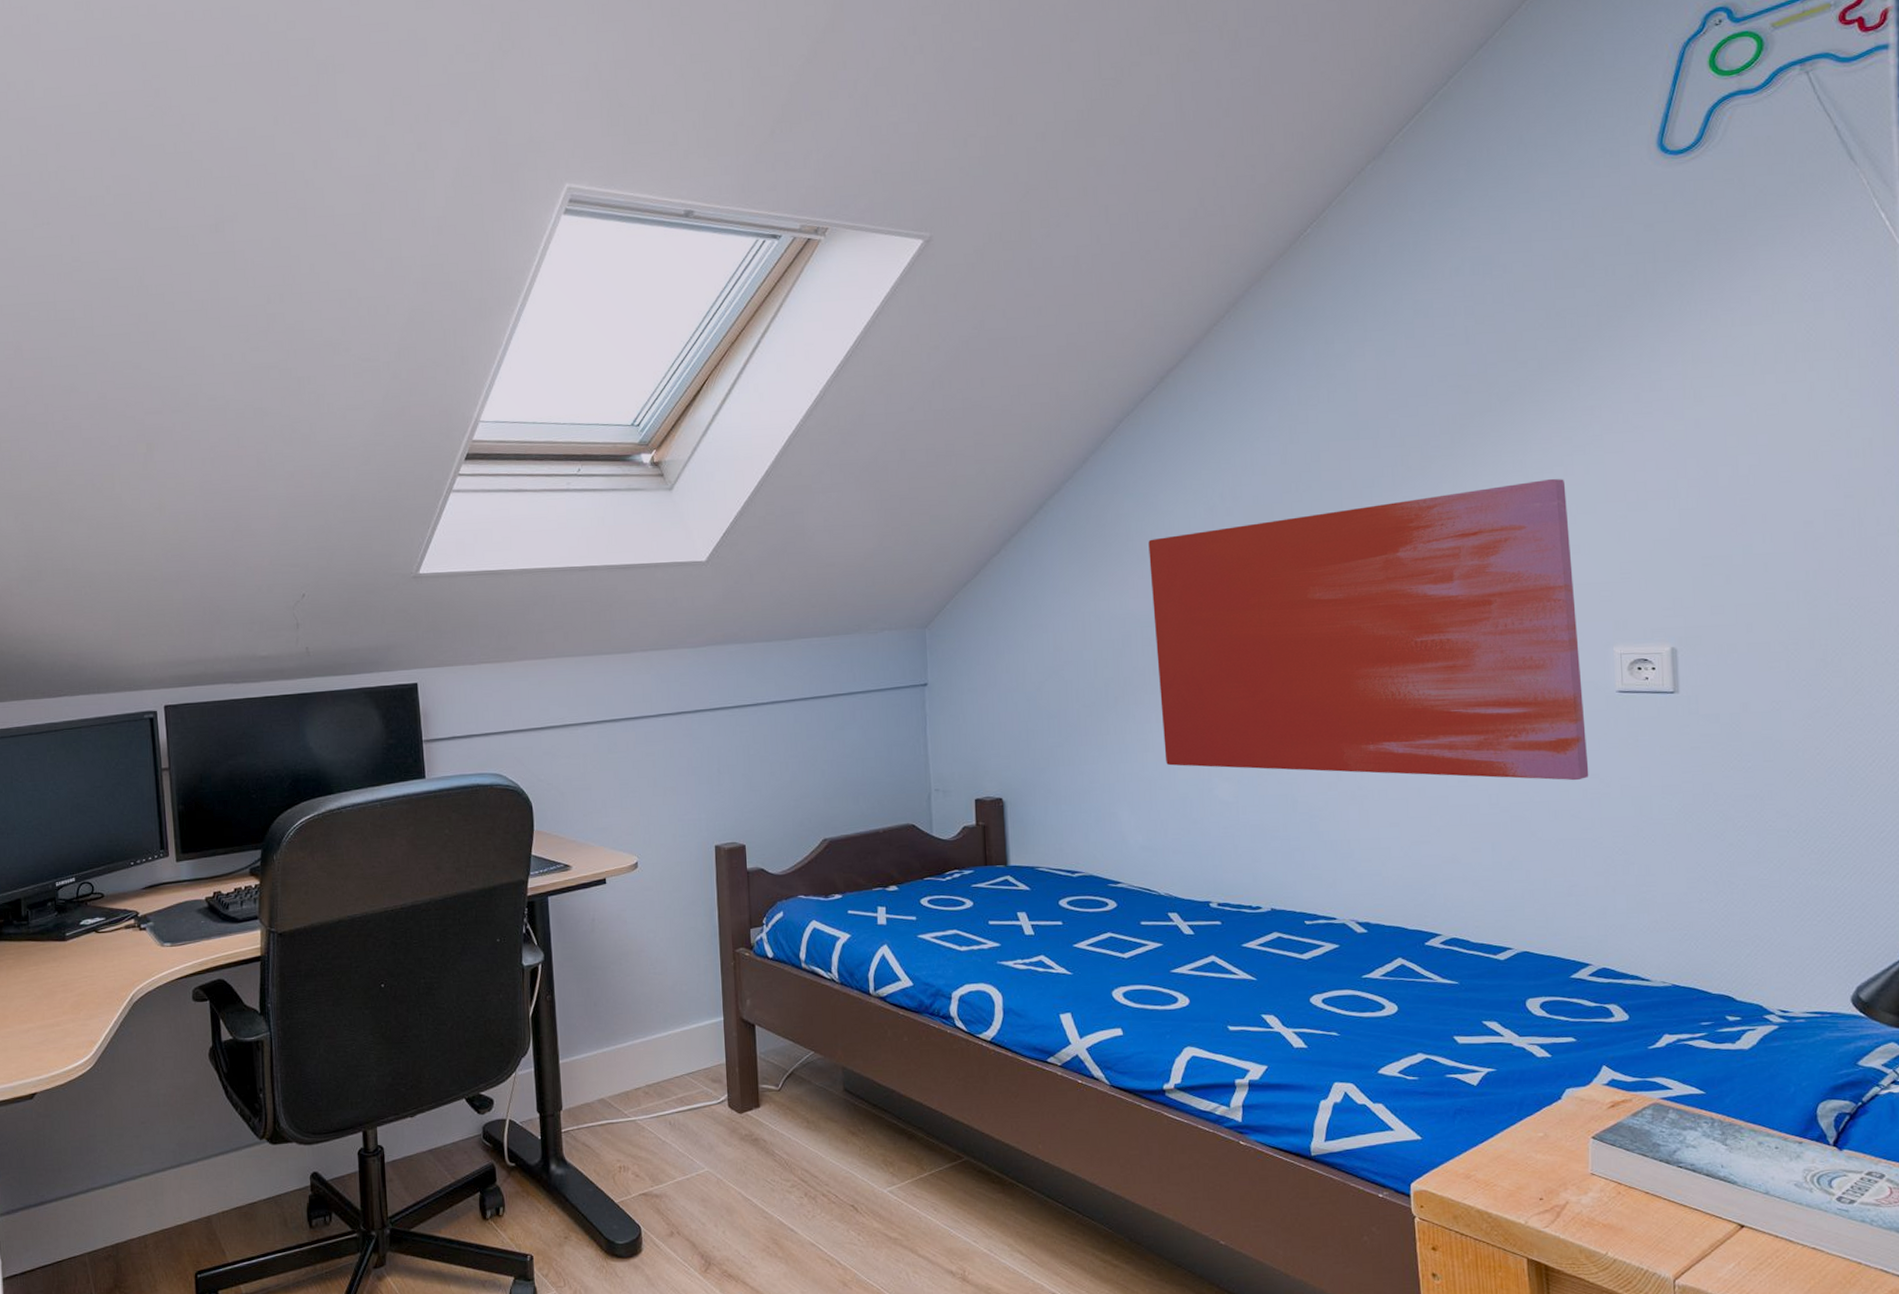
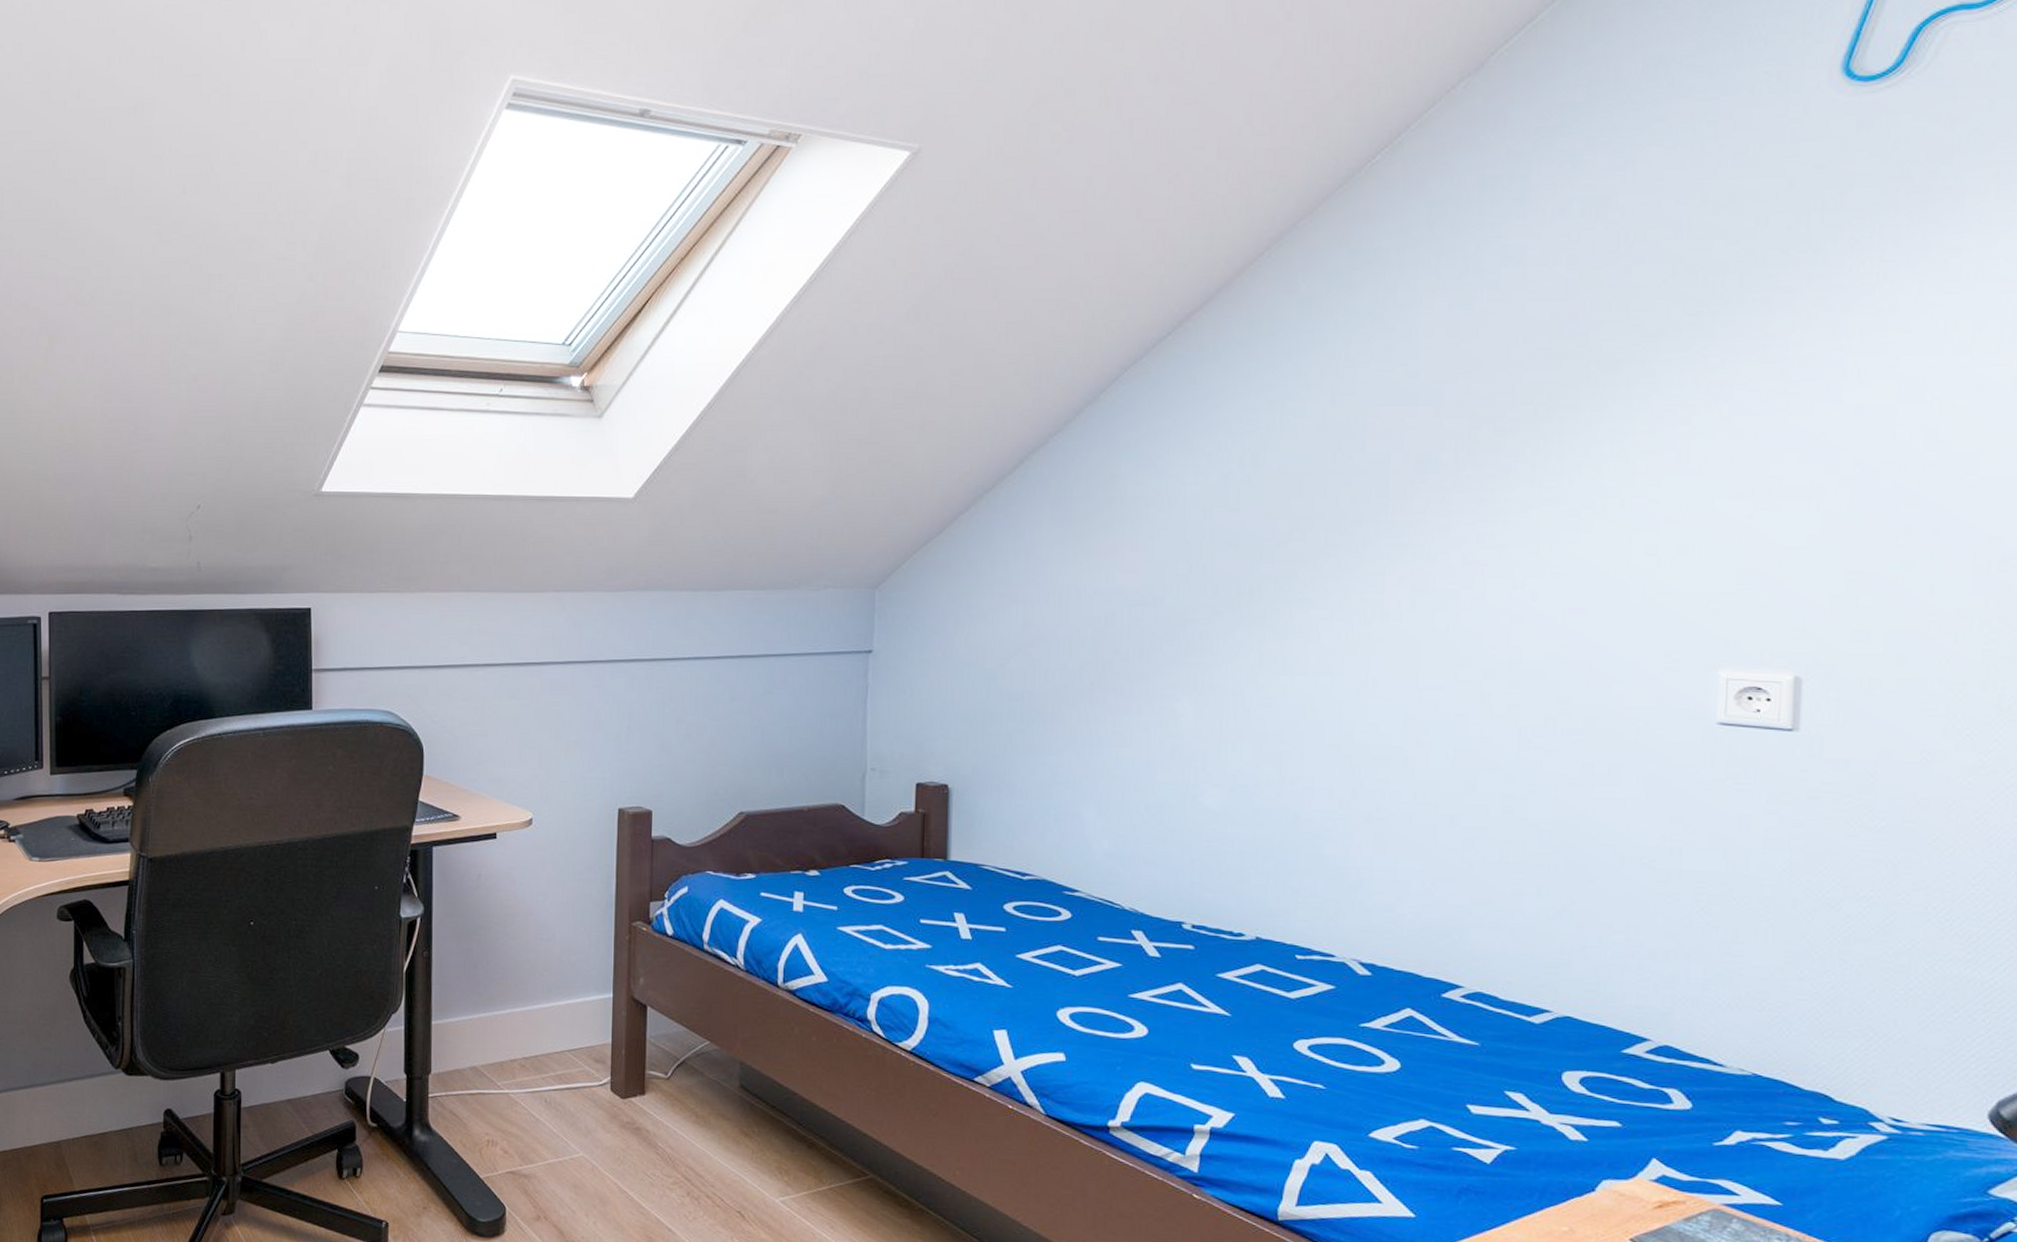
wall art: present [1148,479,1589,781] -> none [1144,466,1677,824]

